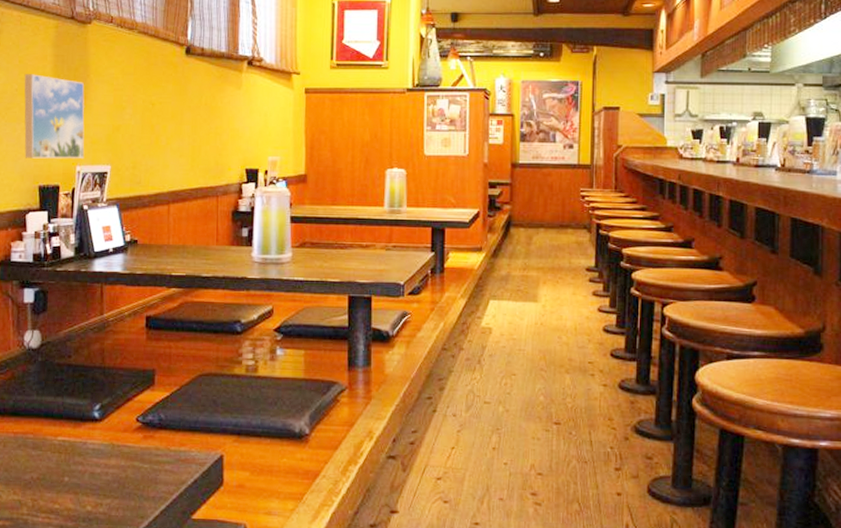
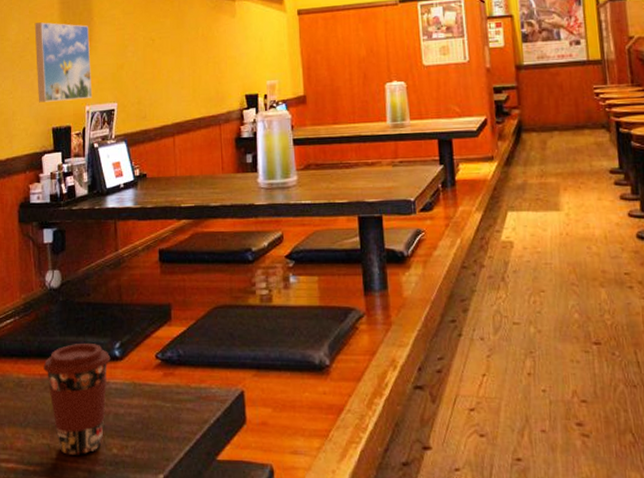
coffee cup: none [17,403,90,511] -> present [43,342,111,455]

